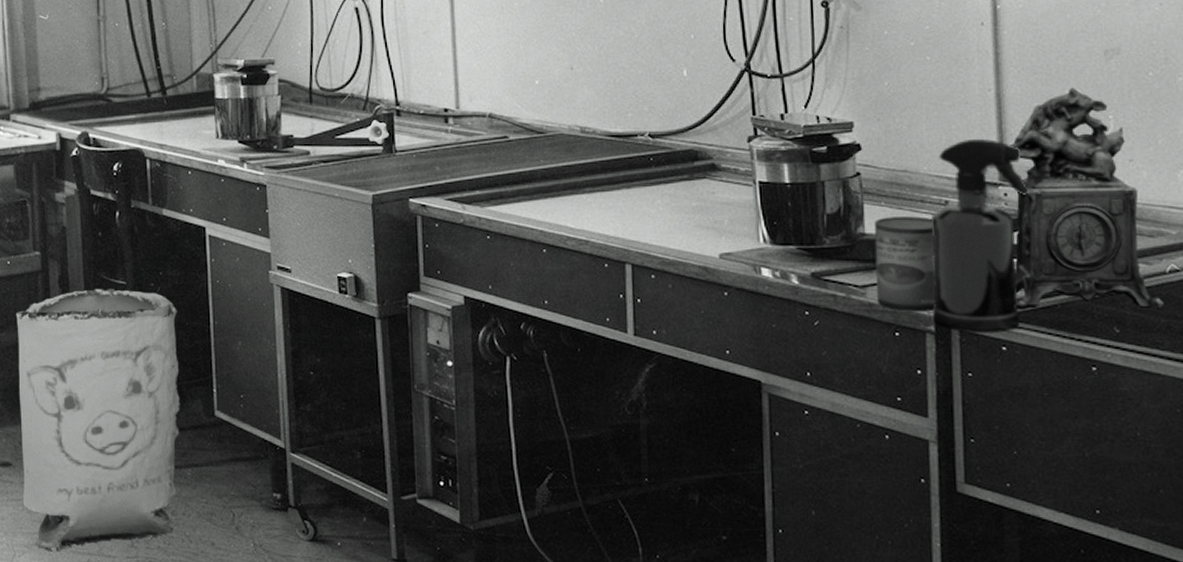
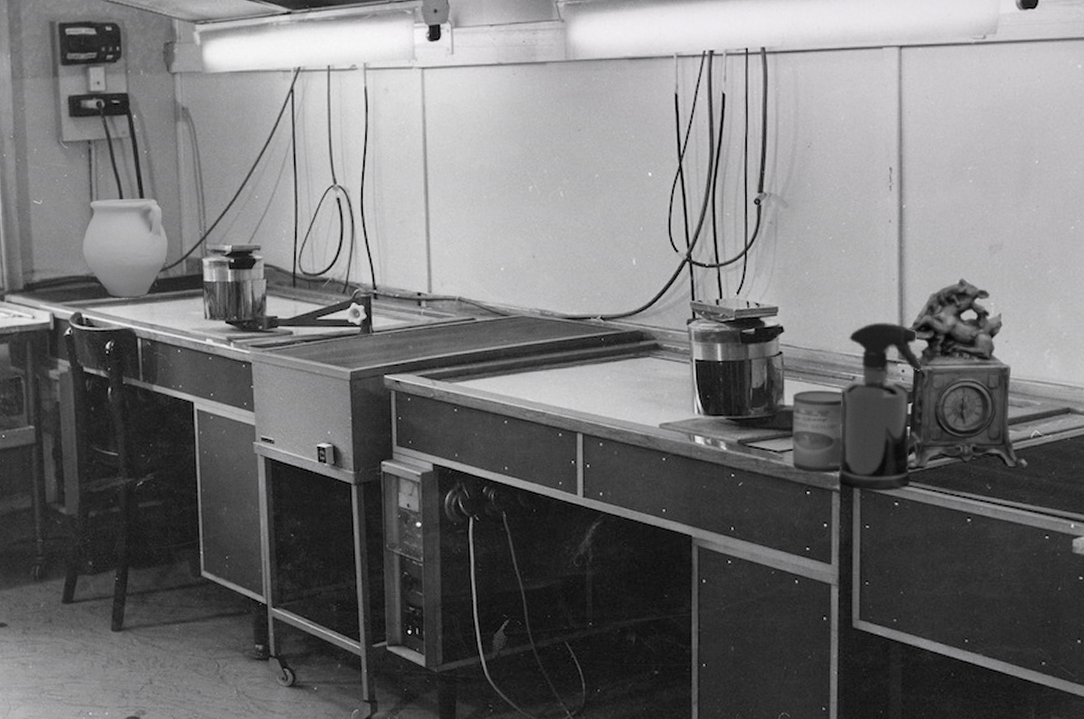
bag: present [15,289,180,552] -> none [10,460,169,704]
jug: none [90,11,177,117] -> present [83,199,168,298]

